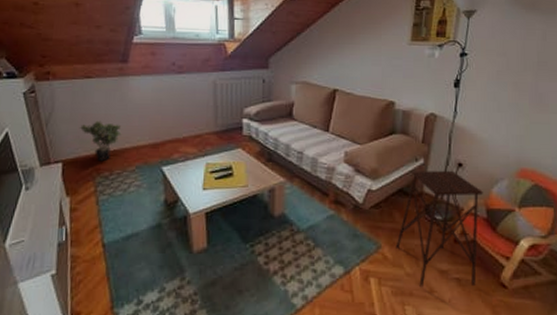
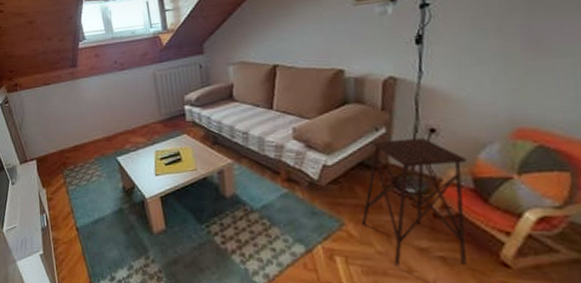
potted plant: present [79,120,122,162] -> none [45,121,80,157]

